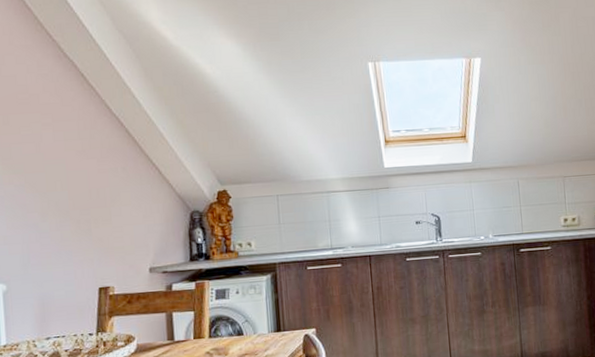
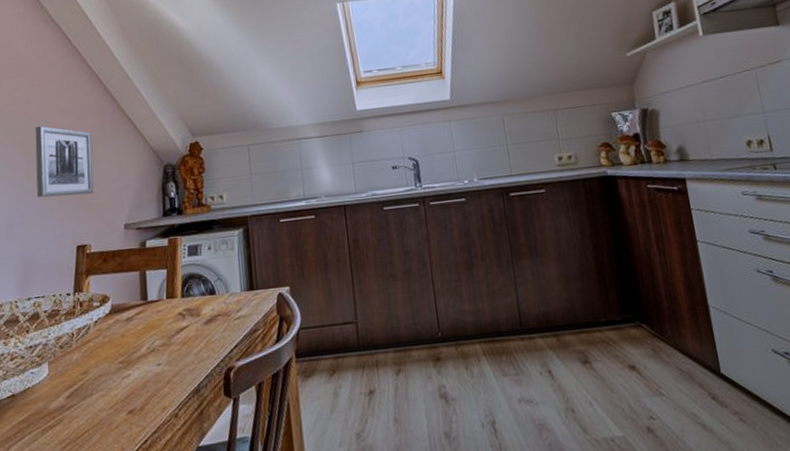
wall art: none [49,166,116,239] -> present [35,126,94,198]

